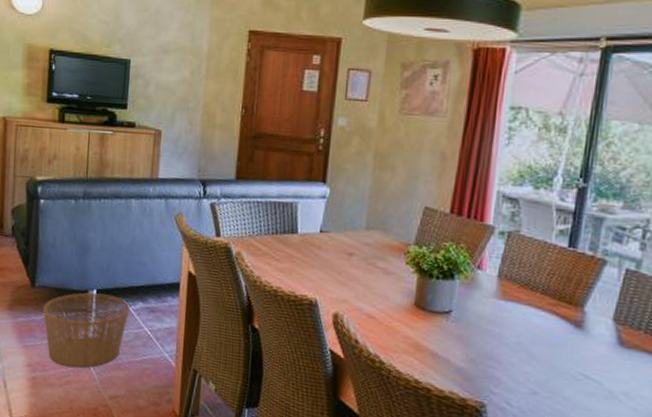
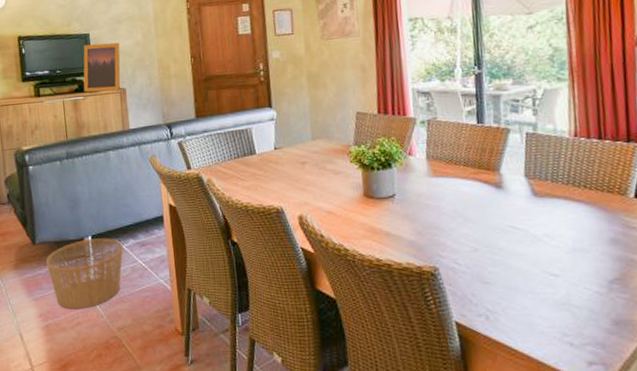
picture frame: none [113,72,163,132] -> present [83,42,121,93]

